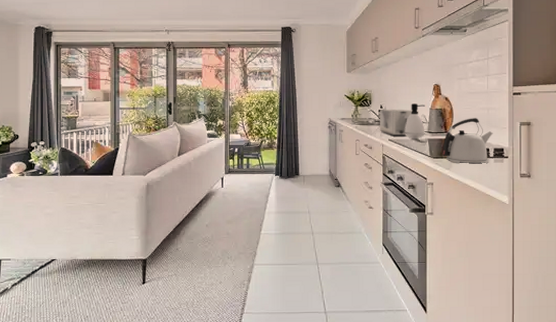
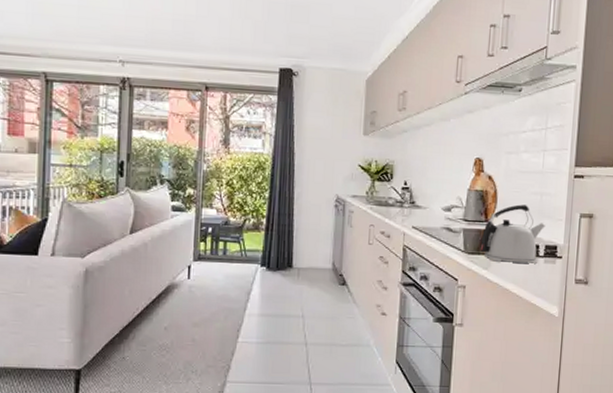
toaster: present [379,109,419,136] -> none [401,186,454,224]
soap dispenser: present [405,103,425,138] -> none [433,181,462,227]

